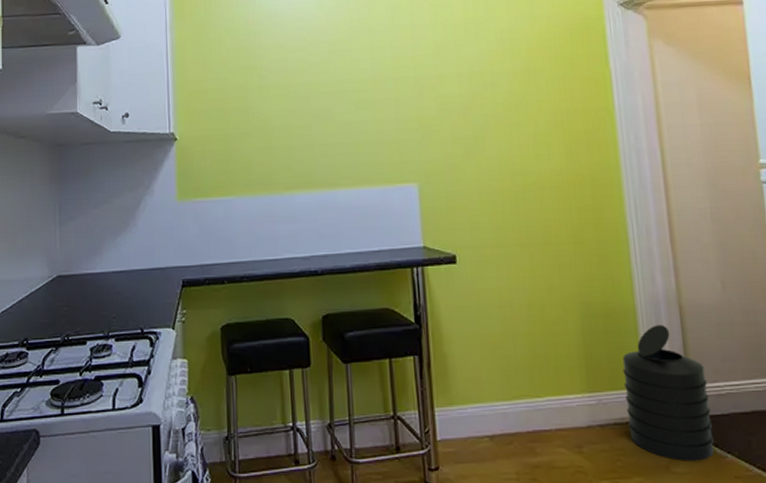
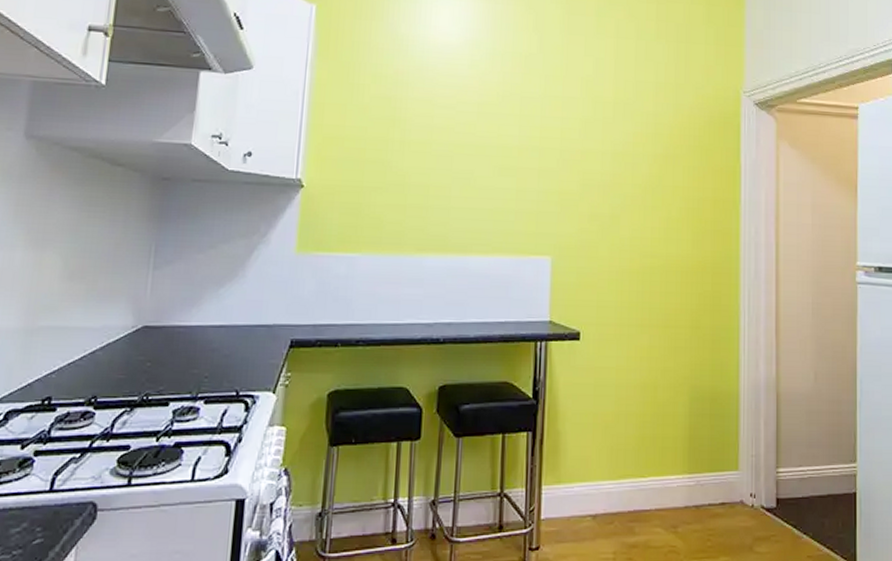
trash can: present [622,324,714,461] -> none [721,410,793,541]

